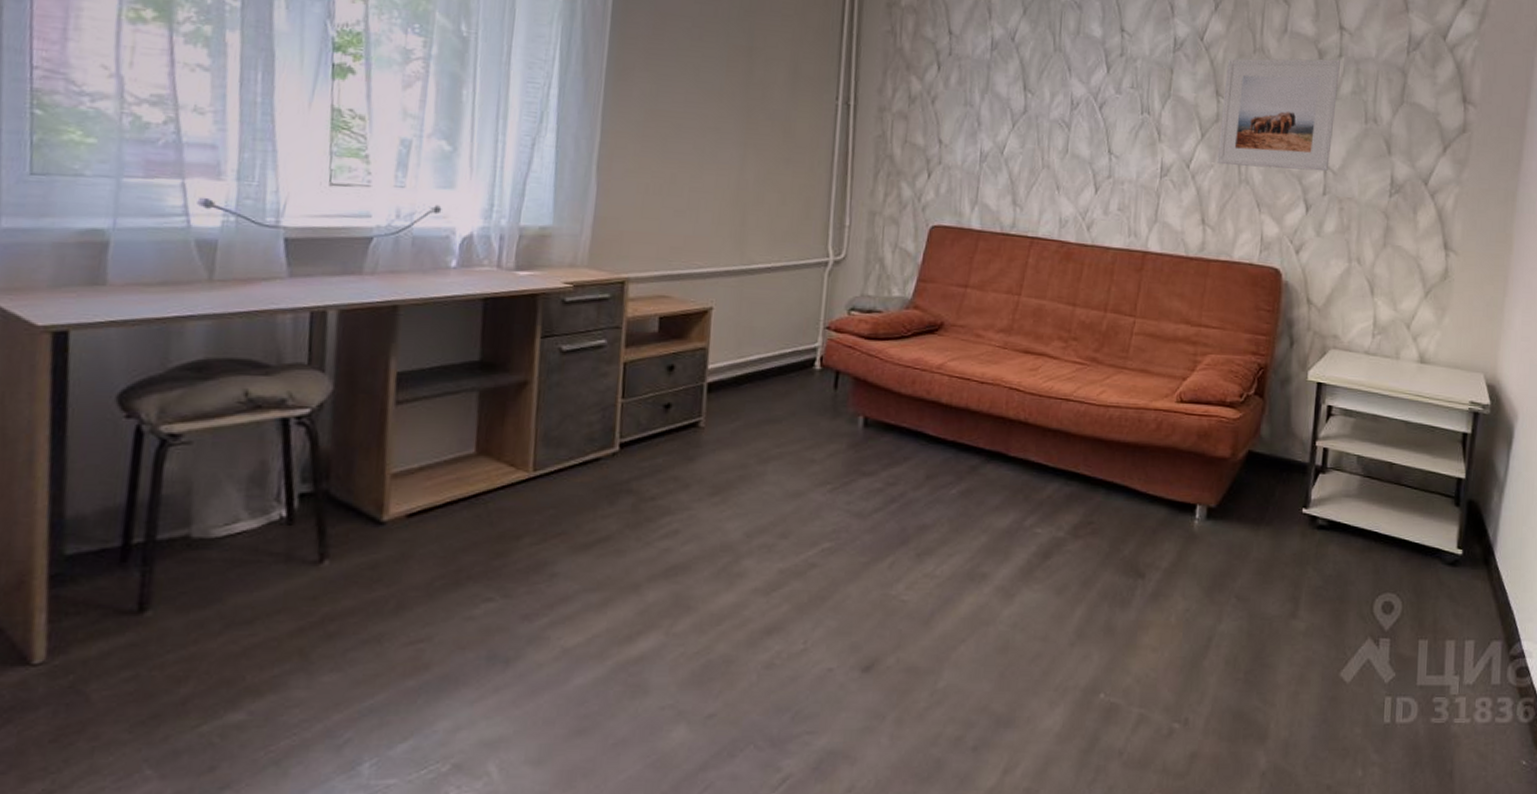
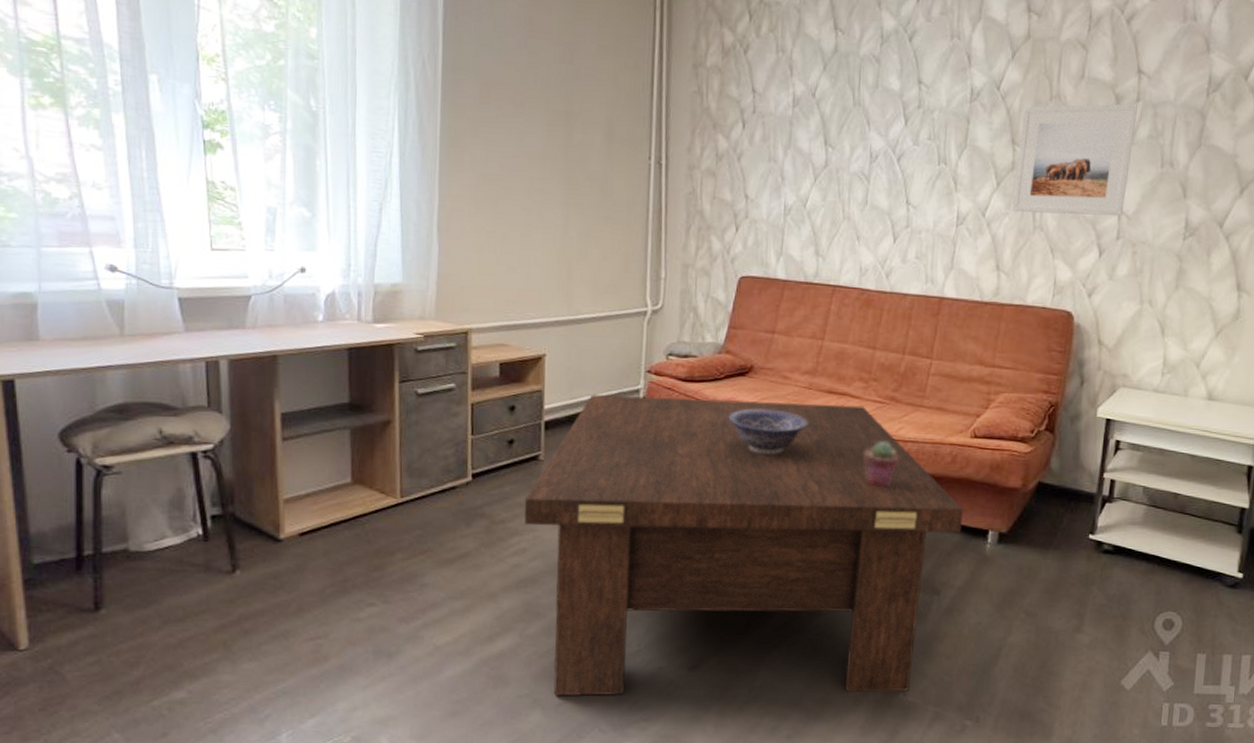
coffee table: none [678,353,1170,707] -> present [524,394,964,697]
decorative bowl: none [914,369,1003,421] -> present [728,408,809,455]
potted succulent: none [1063,407,1099,457] -> present [864,442,898,487]

